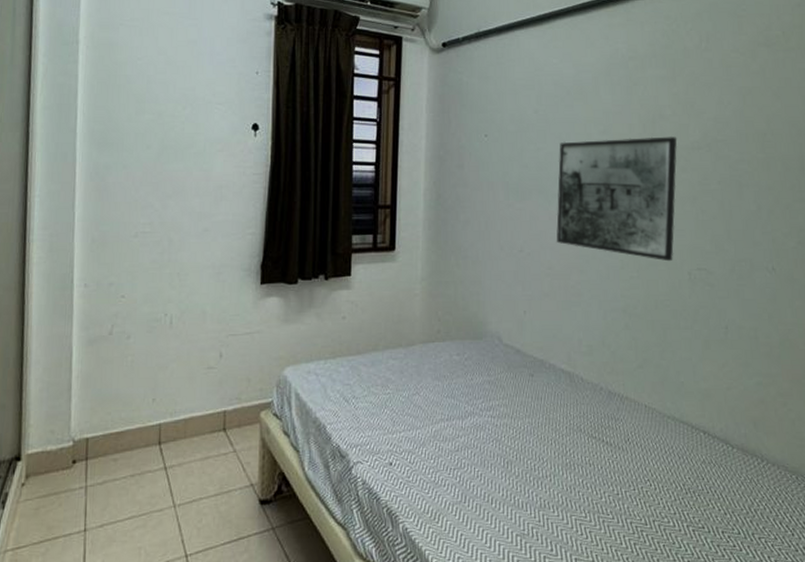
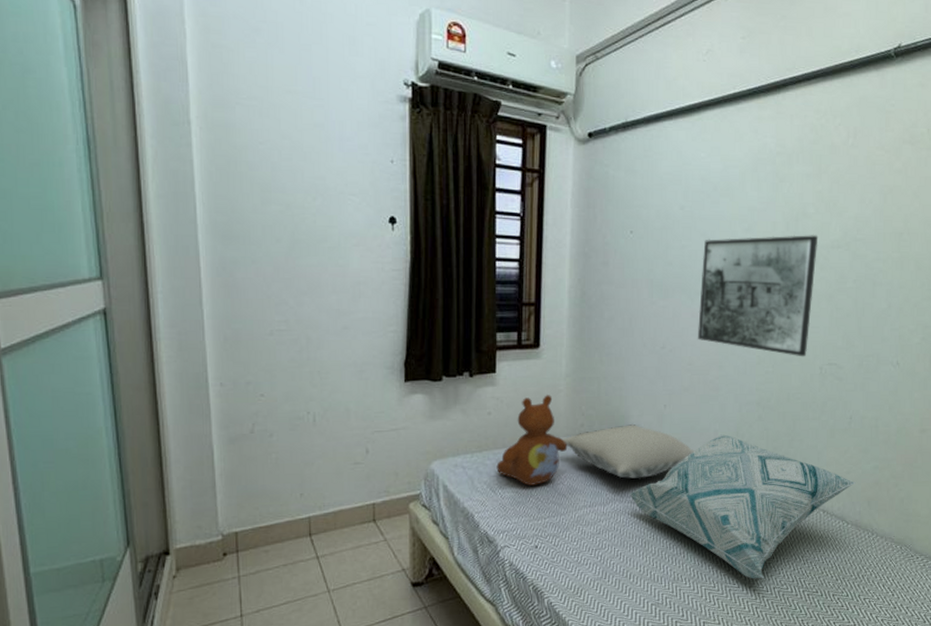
teddy bear: none [350,299,424,396] -> present [496,395,568,486]
pillow: none [419,330,559,391] -> present [563,423,695,479]
decorative pillow: none [489,343,738,510] -> present [629,434,856,579]

